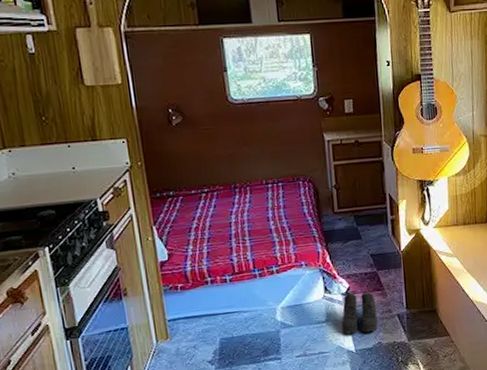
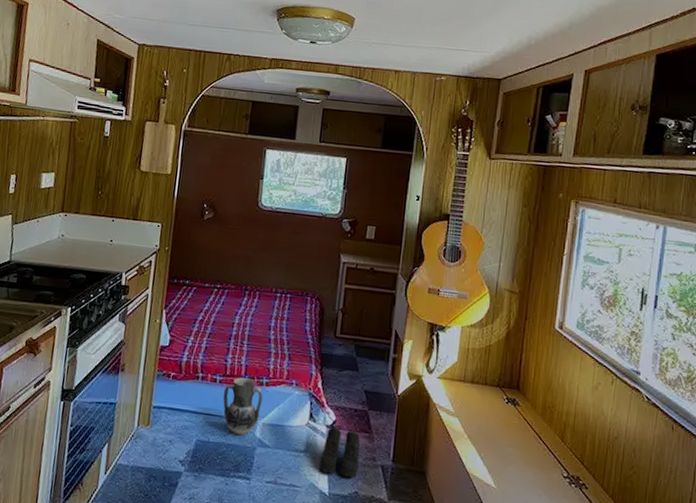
ceramic jug: none [236,270,277,324] -> present [223,377,263,436]

